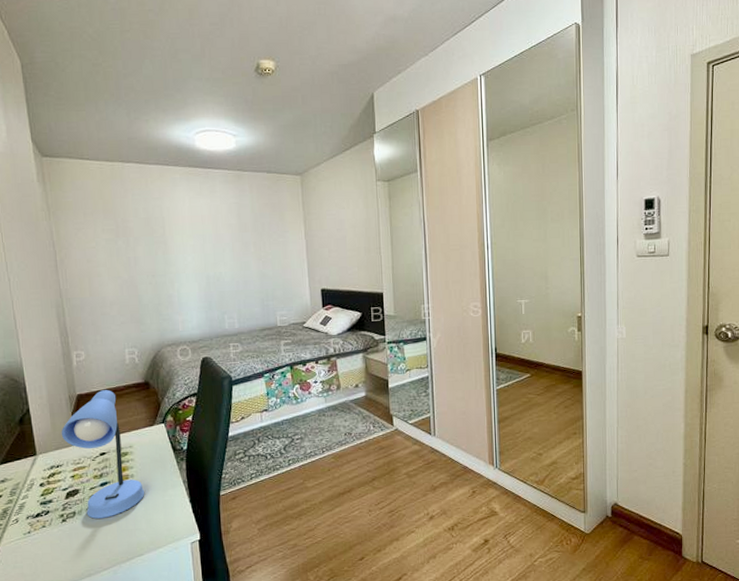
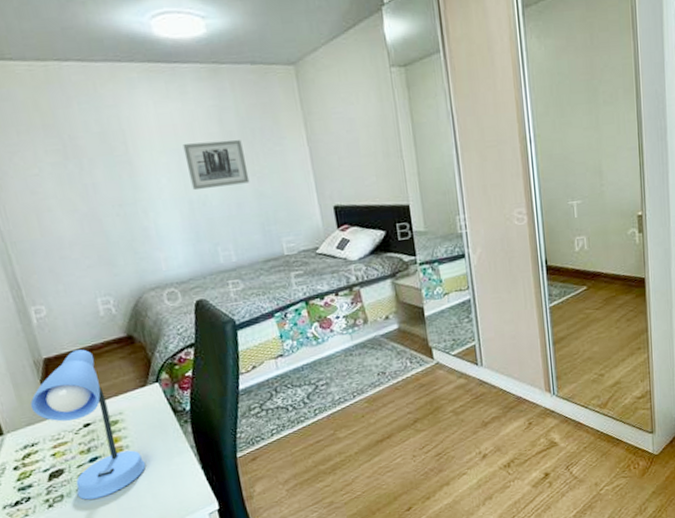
wall art: none [207,230,256,267] -> present [182,140,250,190]

